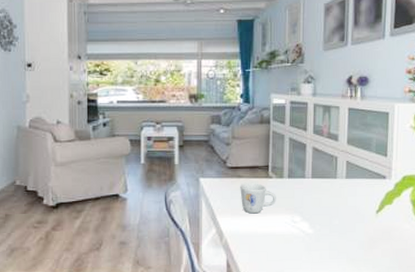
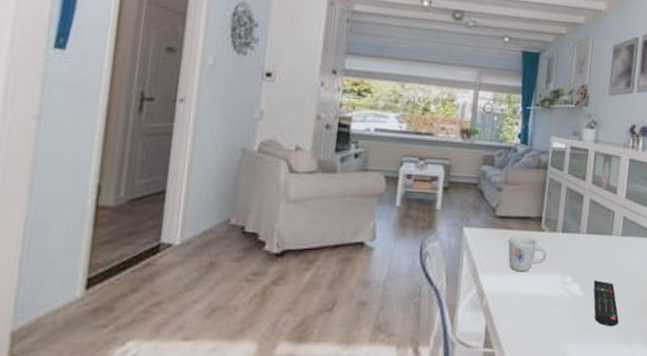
remote control: none [322,219,349,259] -> present [593,280,619,327]

